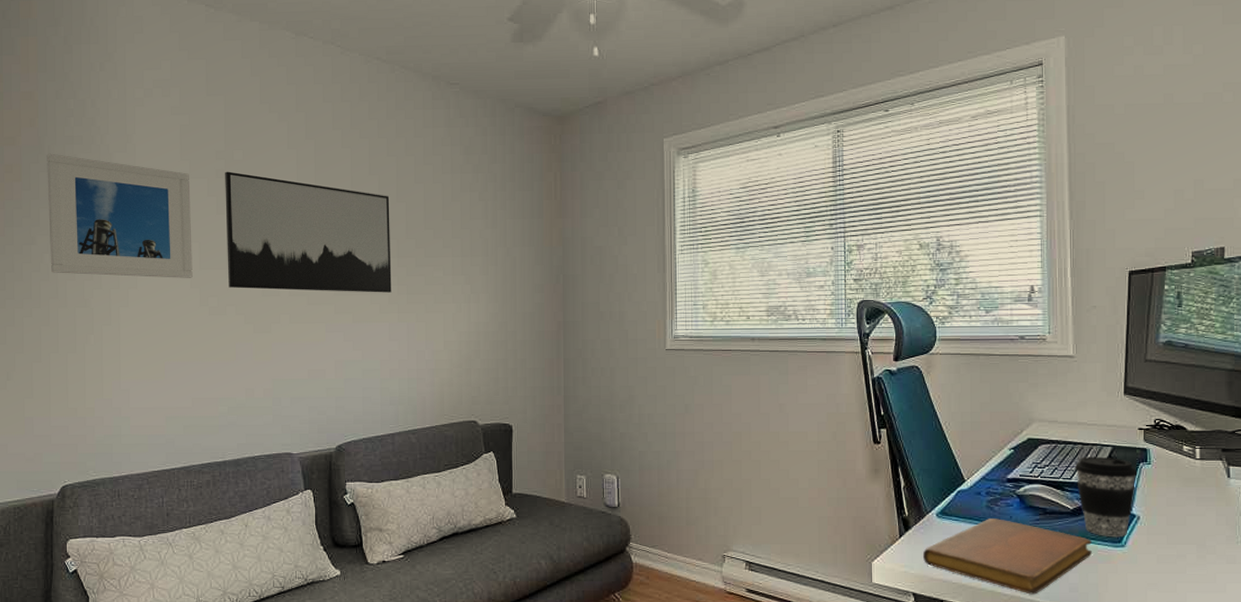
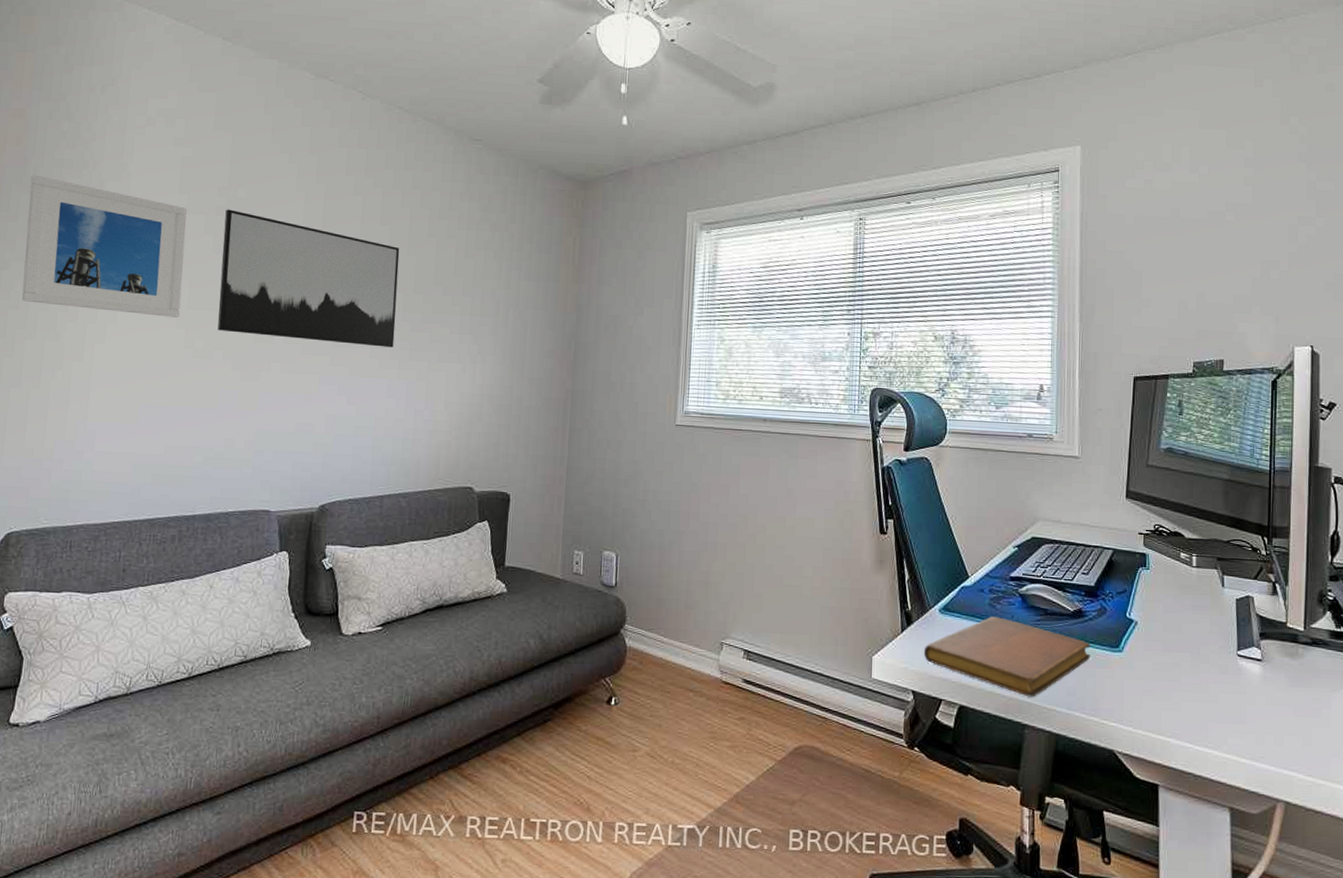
coffee cup: present [1074,456,1138,536] -> none [1076,558,1137,641]

